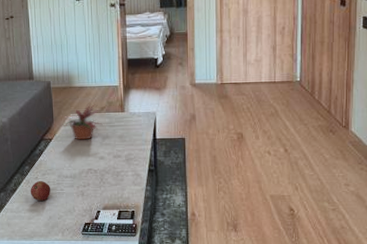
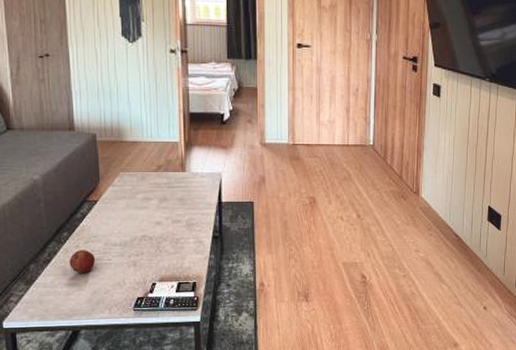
potted plant: present [63,103,102,140] -> none [112,161,159,203]

